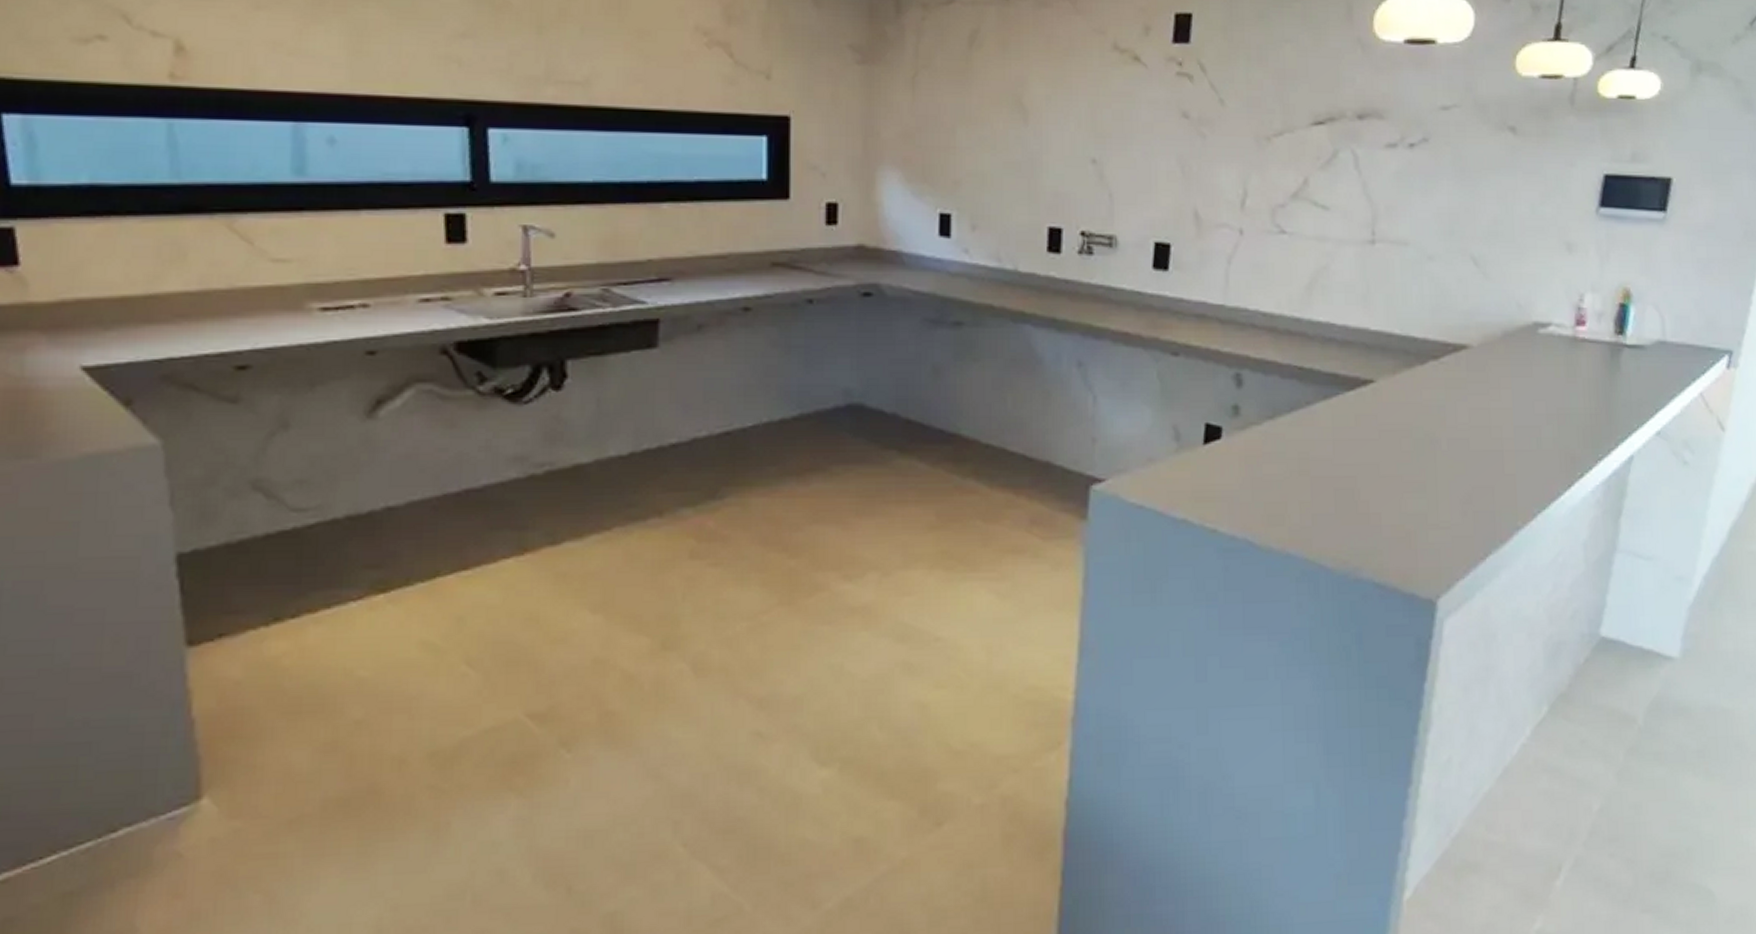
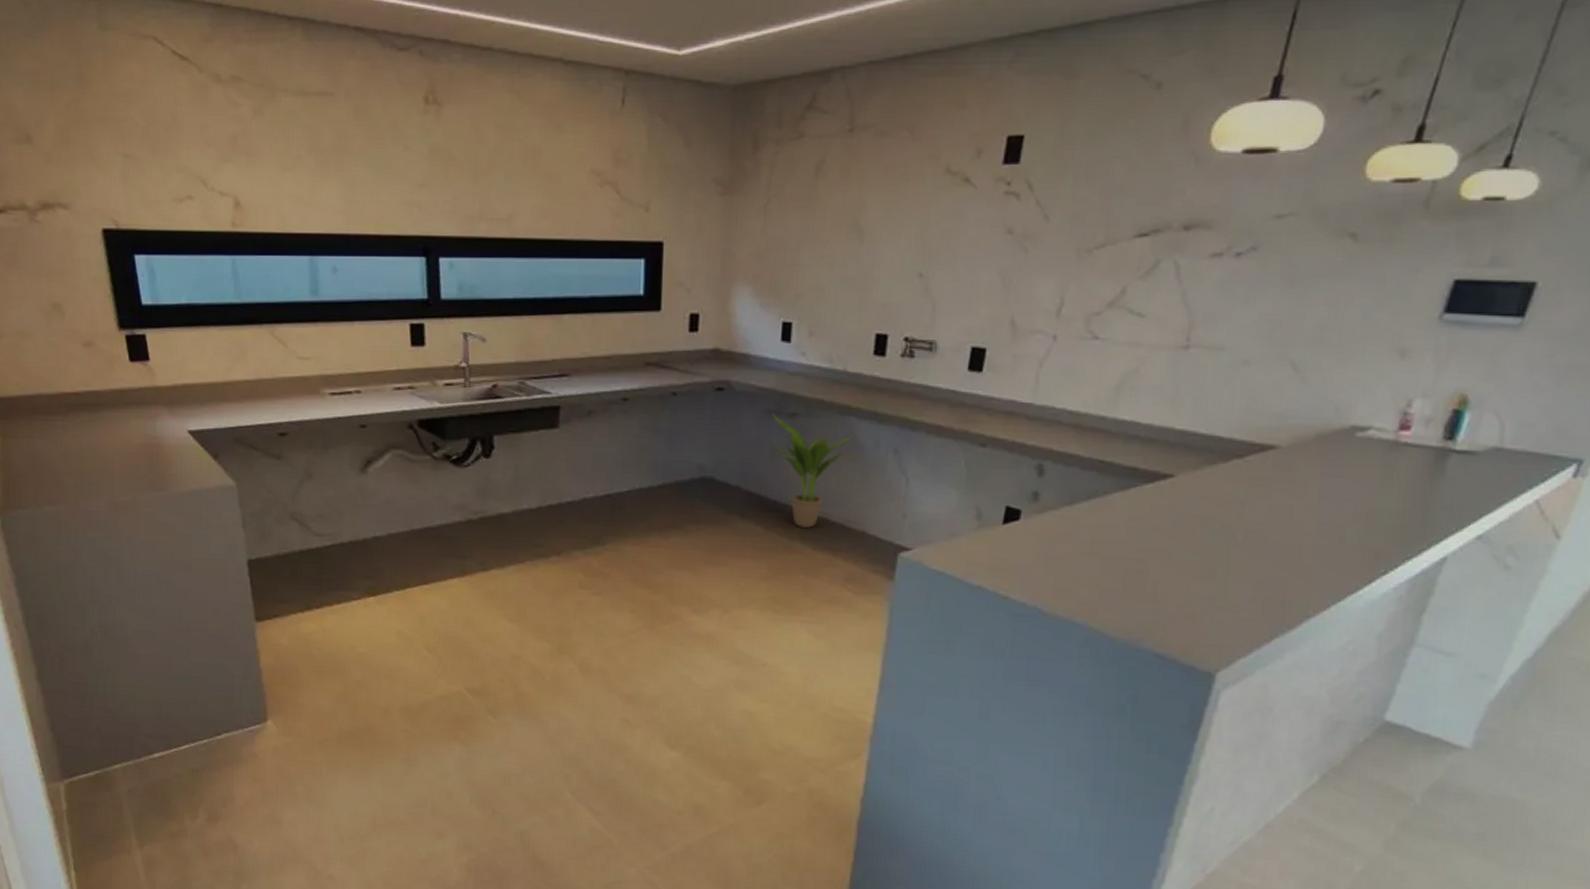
potted plant: none [933,323,1040,463] -> present [772,414,861,529]

